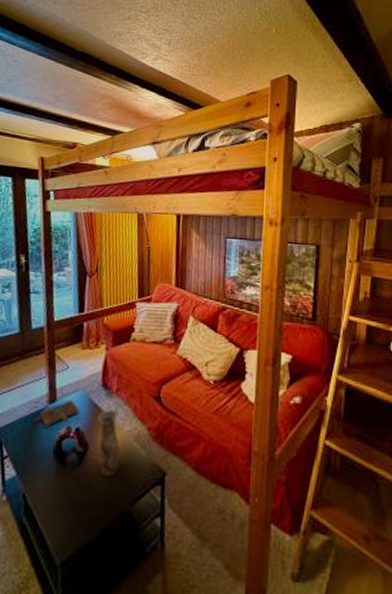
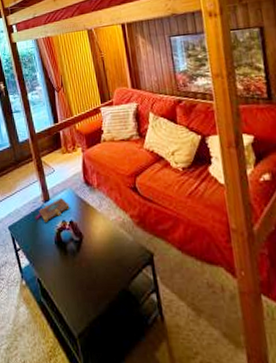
vase: present [98,409,121,476] -> none [86,202,112,260]

